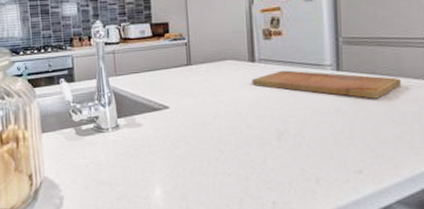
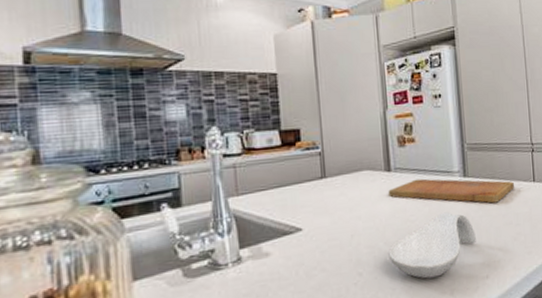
spoon rest: none [249,104,350,164] -> present [387,212,477,279]

